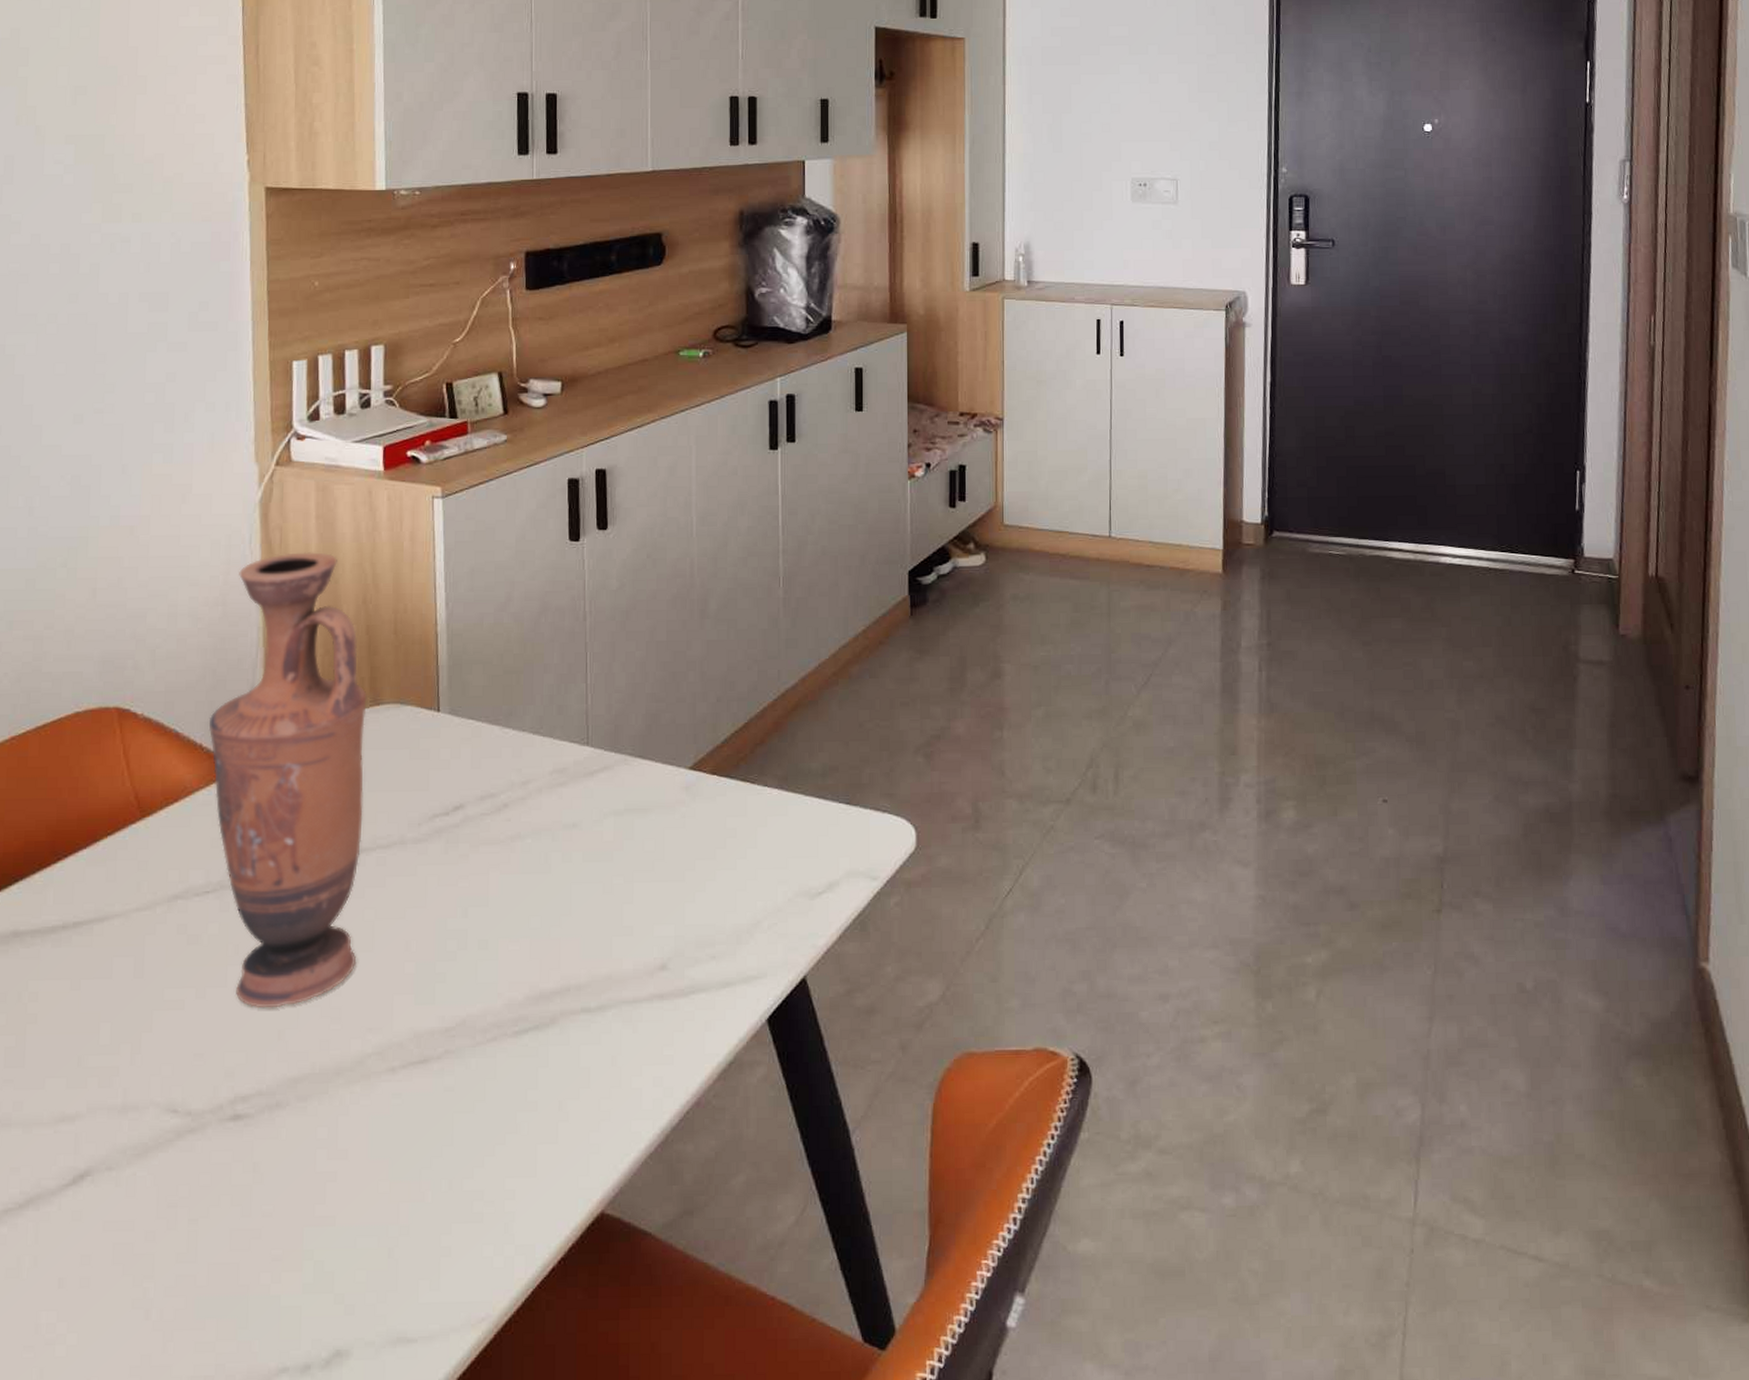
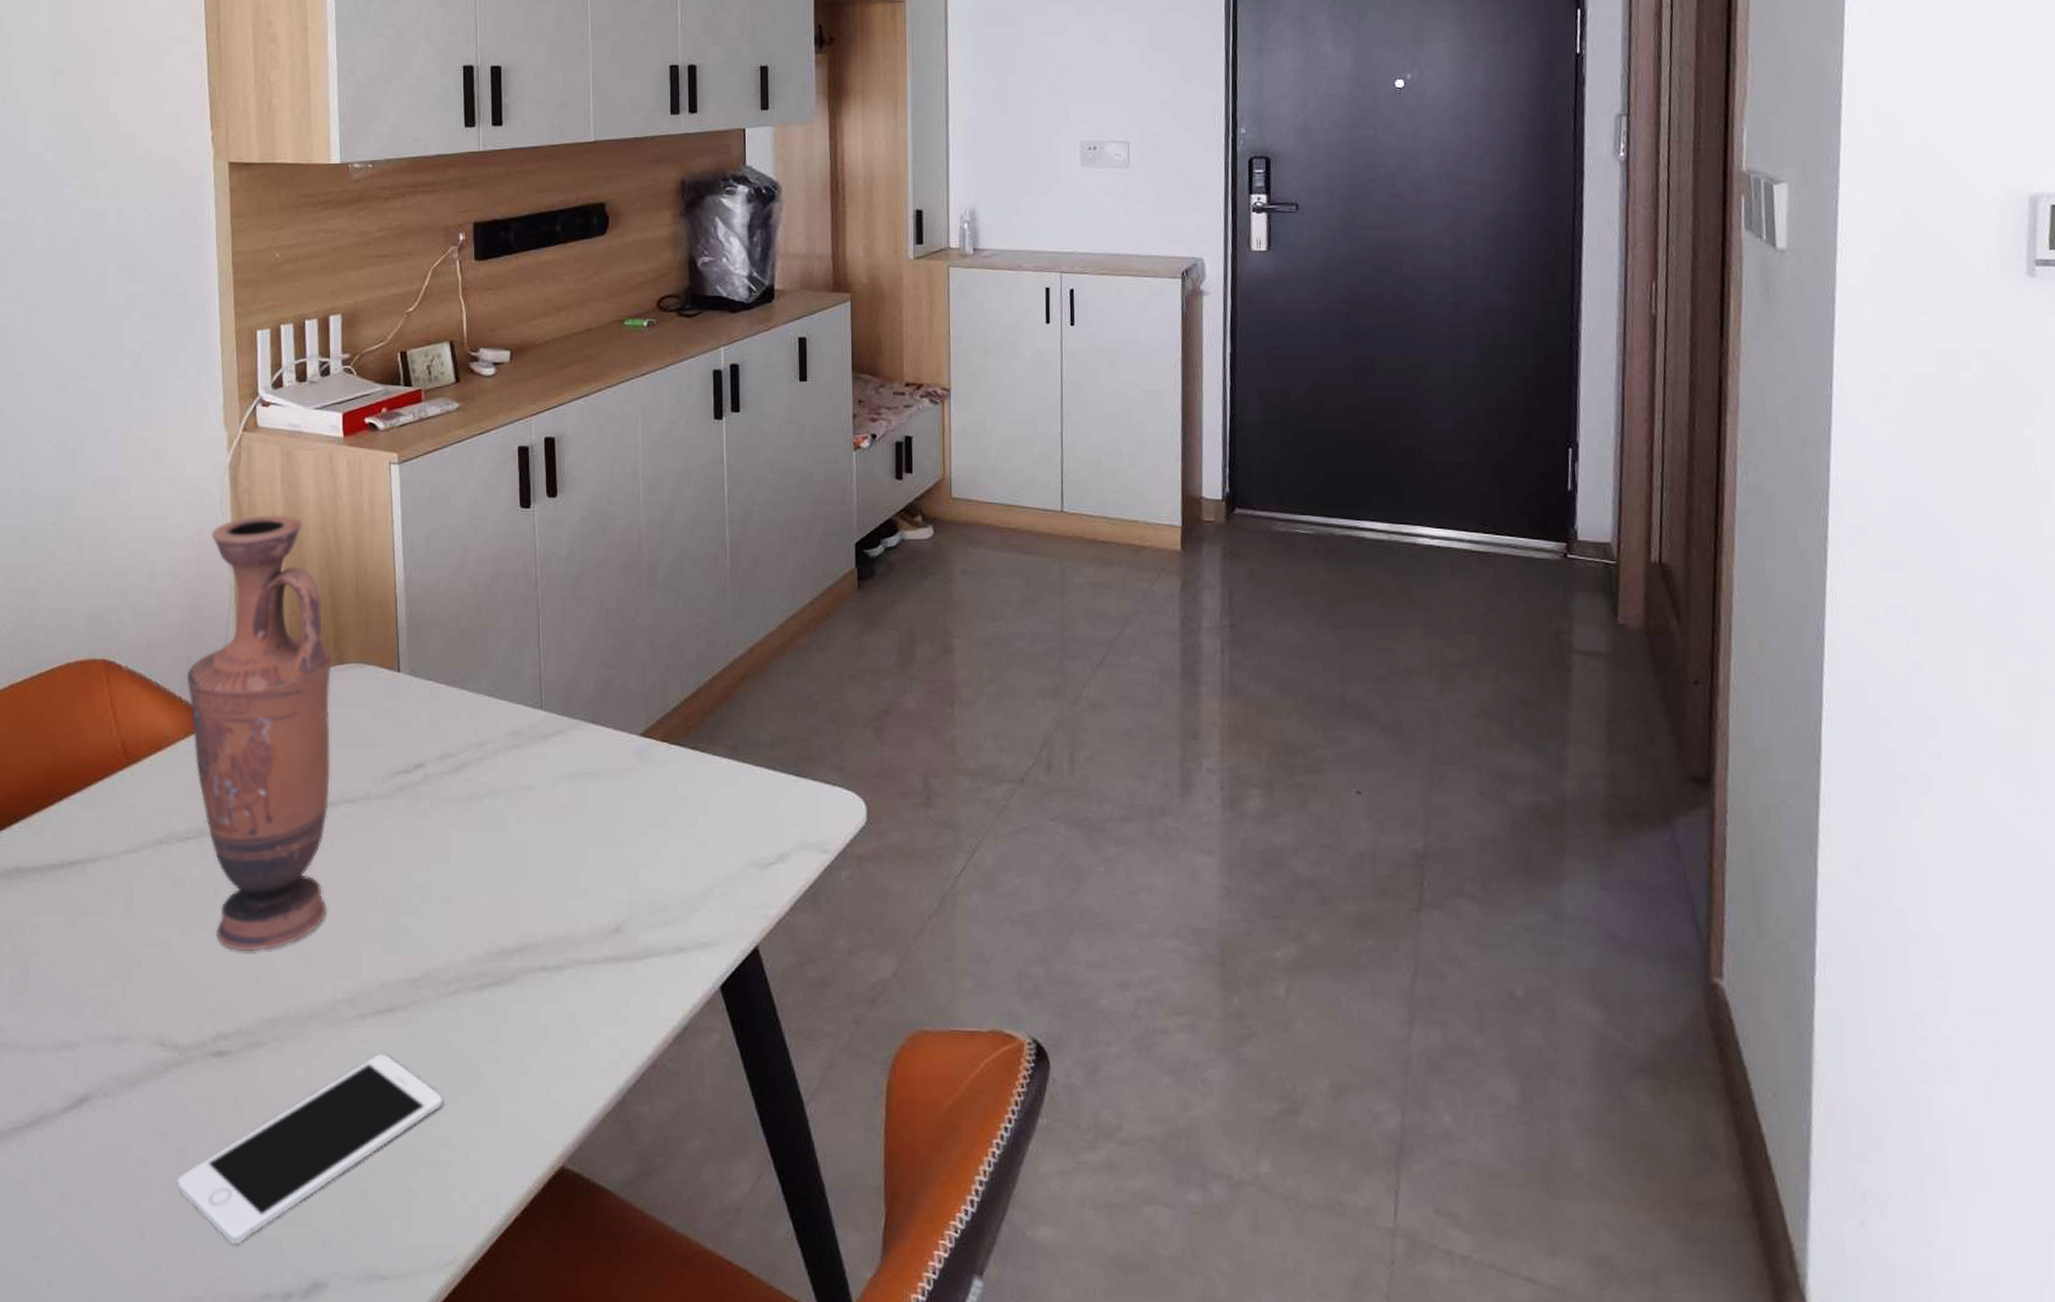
cell phone: none [187,1106,477,1318] -> present [177,1053,442,1245]

